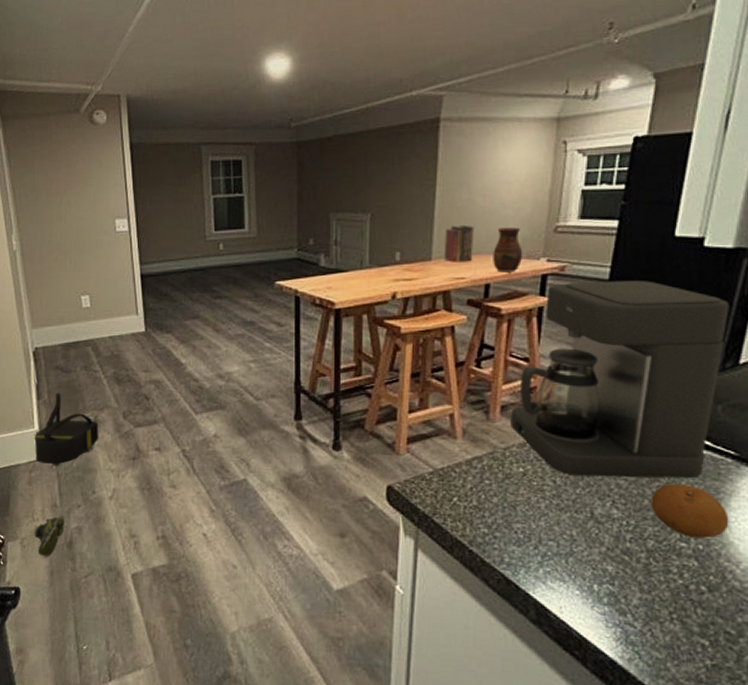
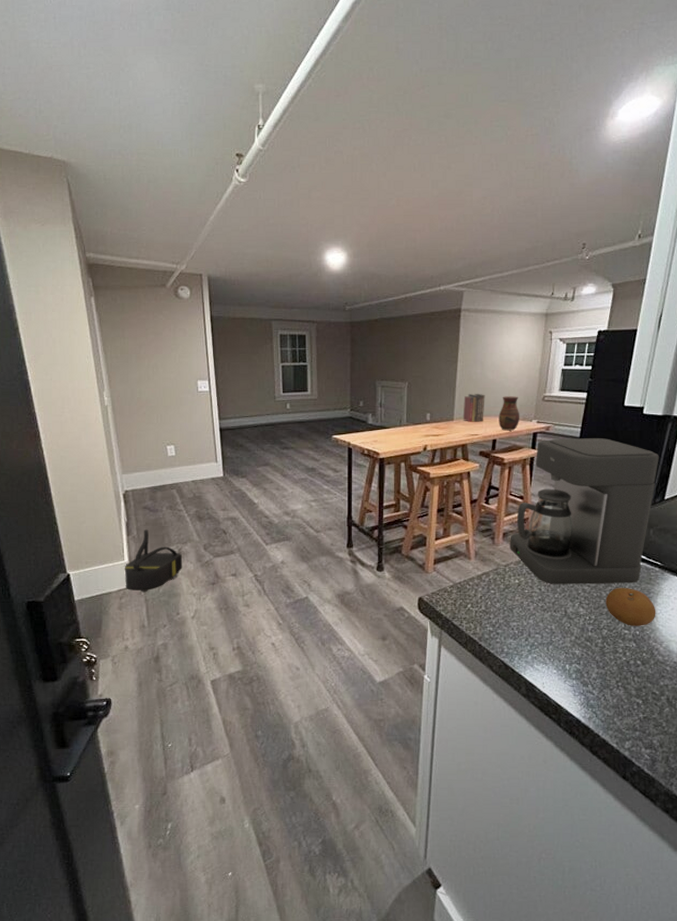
athletic shoe: present [34,515,65,556] -> none [124,635,152,670]

